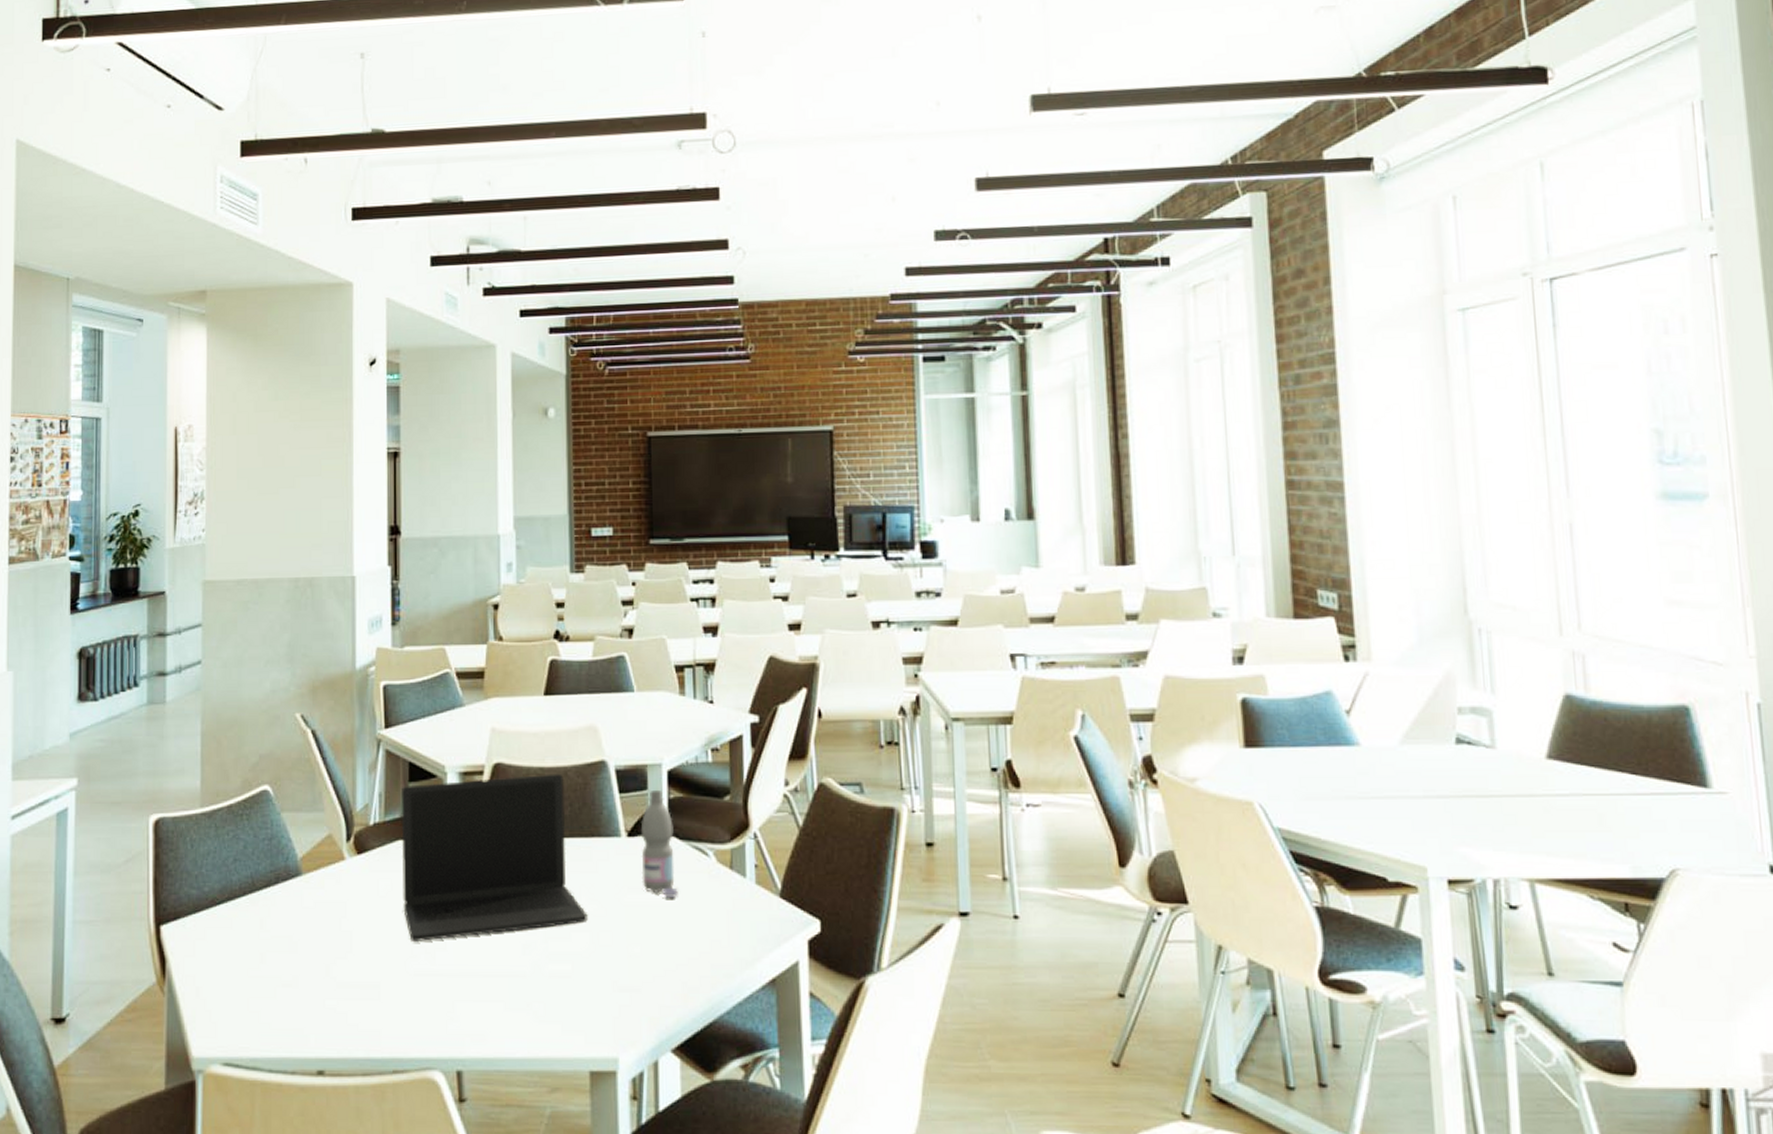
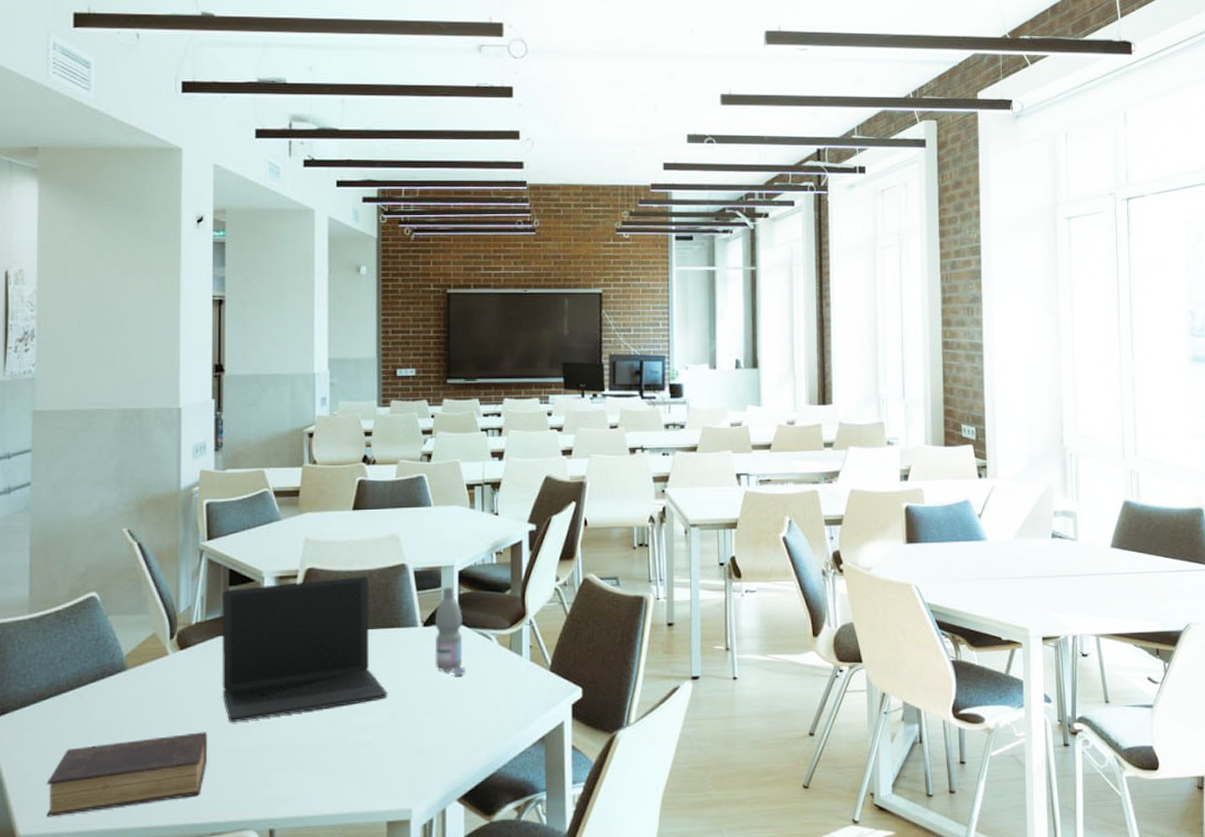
book: none [220,951,389,1039] -> present [46,732,208,817]

